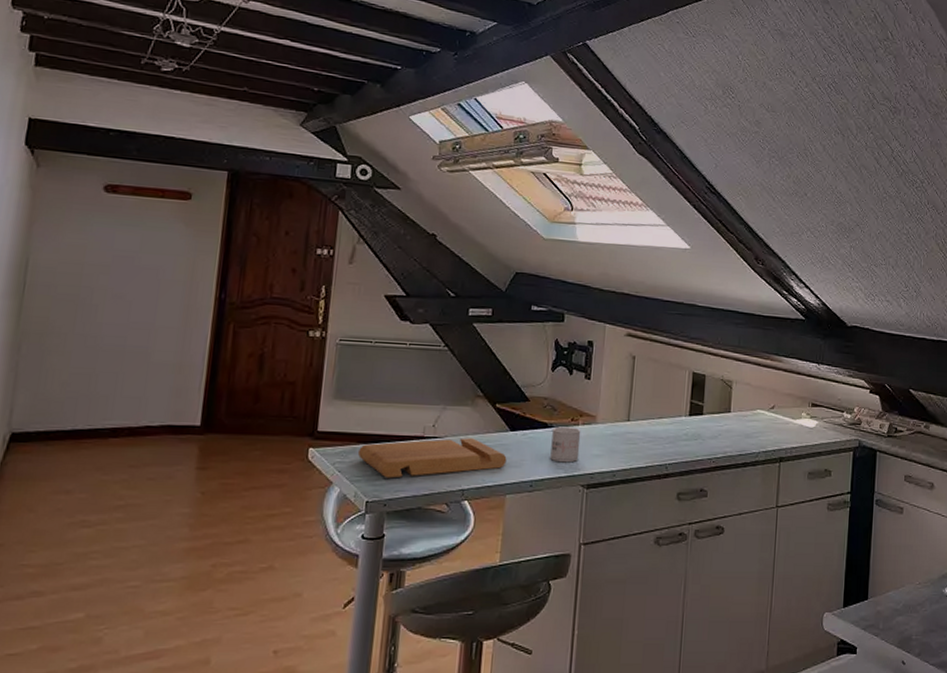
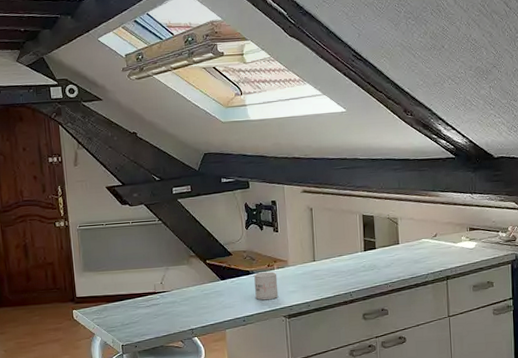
cutting board: present [357,438,507,479] -> none [108,289,222,327]

